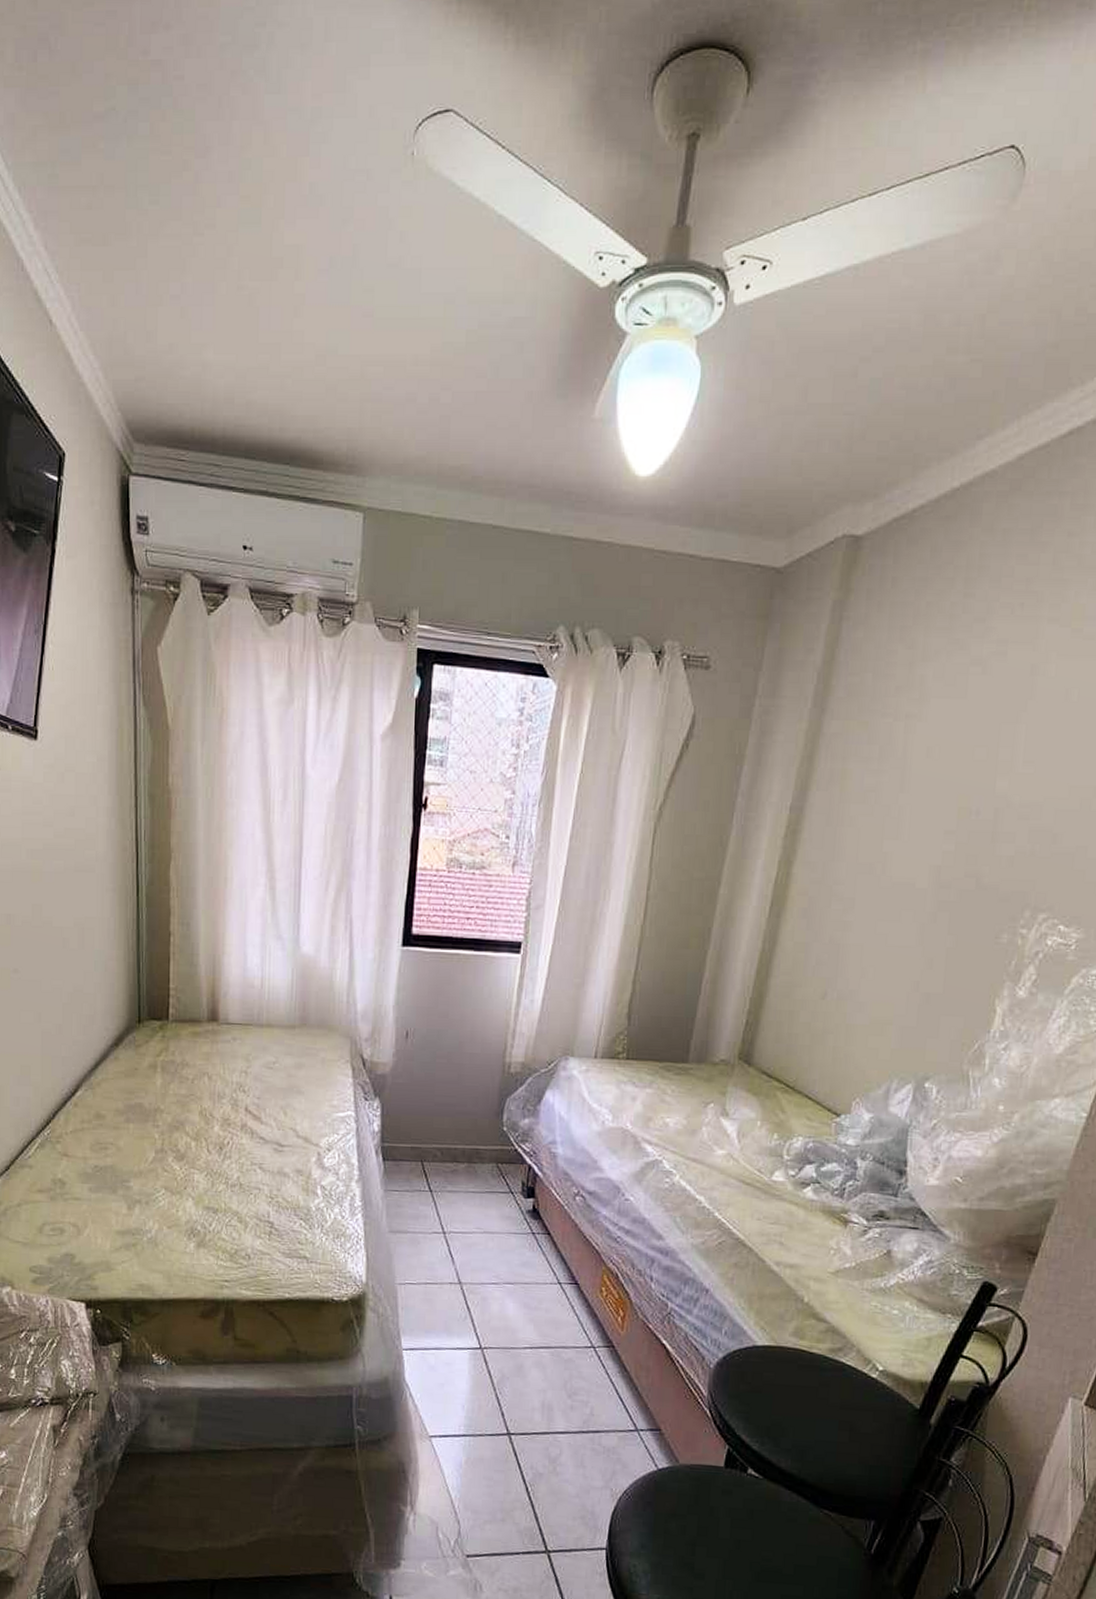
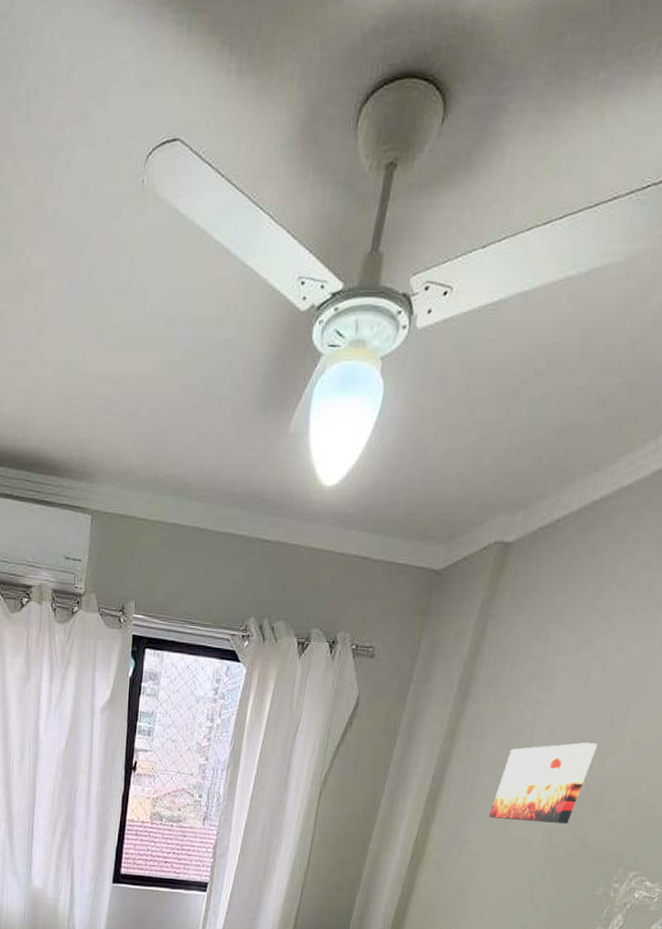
wall art: none [862,762,984,858] -> present [489,742,597,824]

